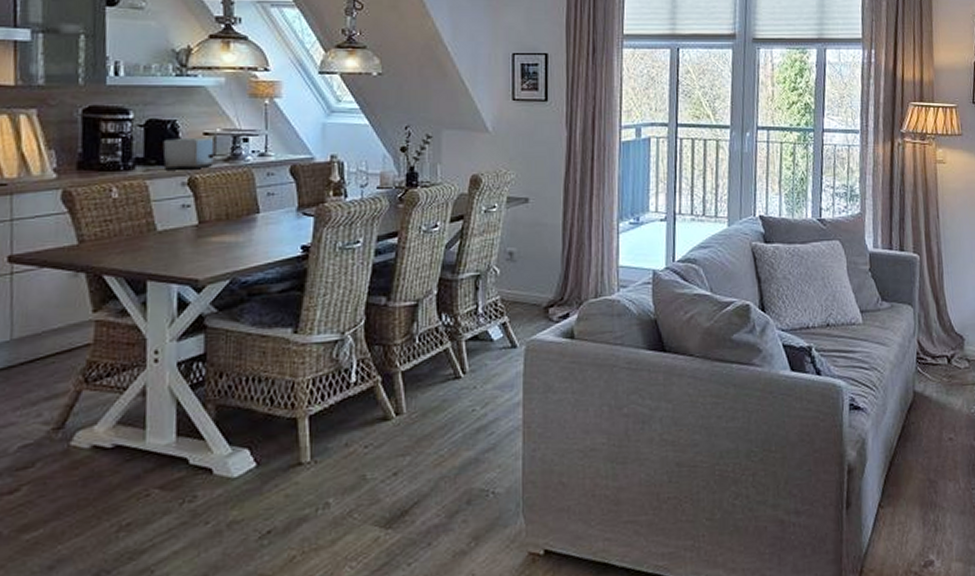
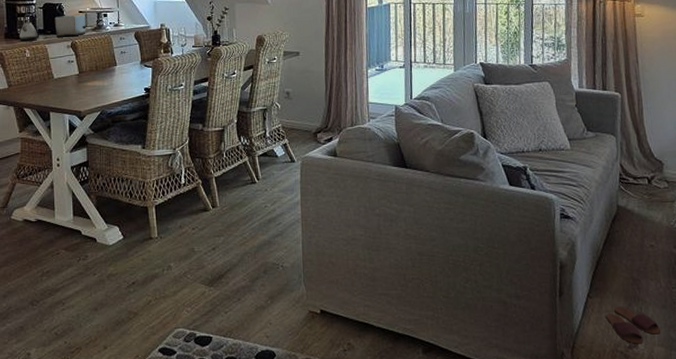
kettle: none [101,133,134,176] -> present [18,13,38,43]
slippers: none [899,515,958,562] -> present [606,306,660,344]

